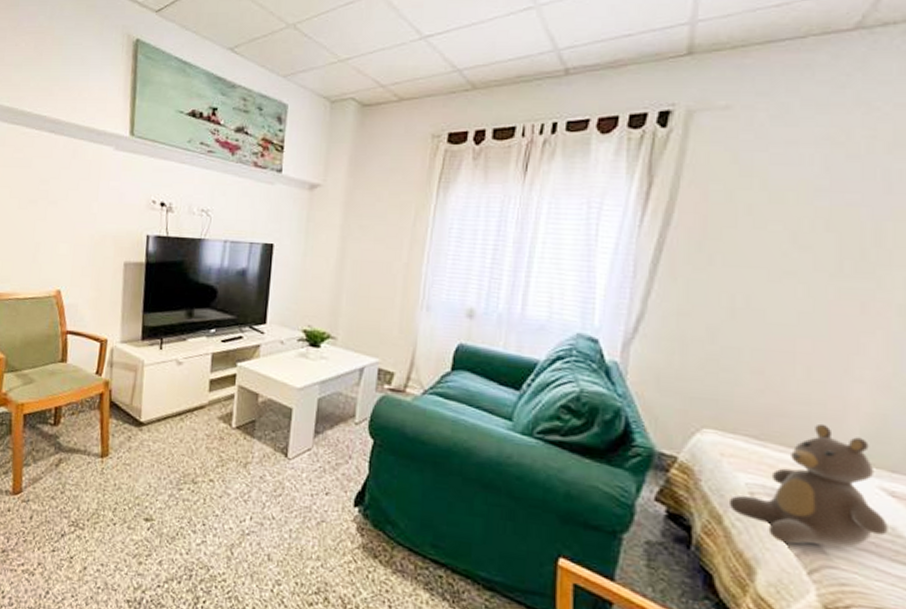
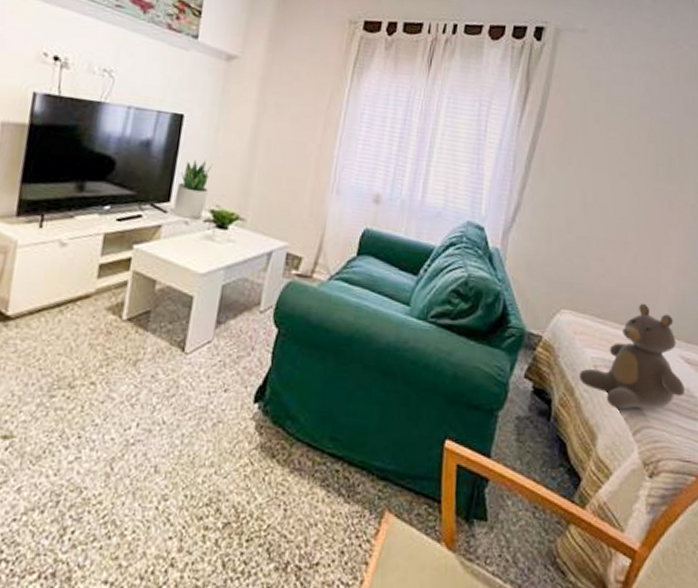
planter: none [269,284,303,340] -> present [173,159,213,221]

